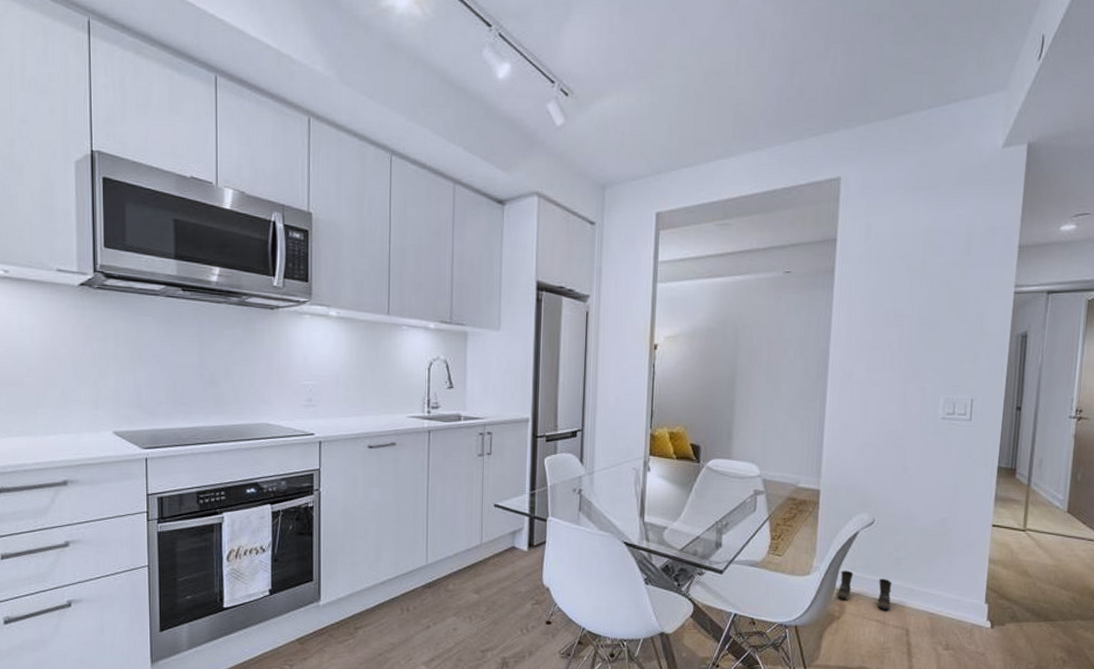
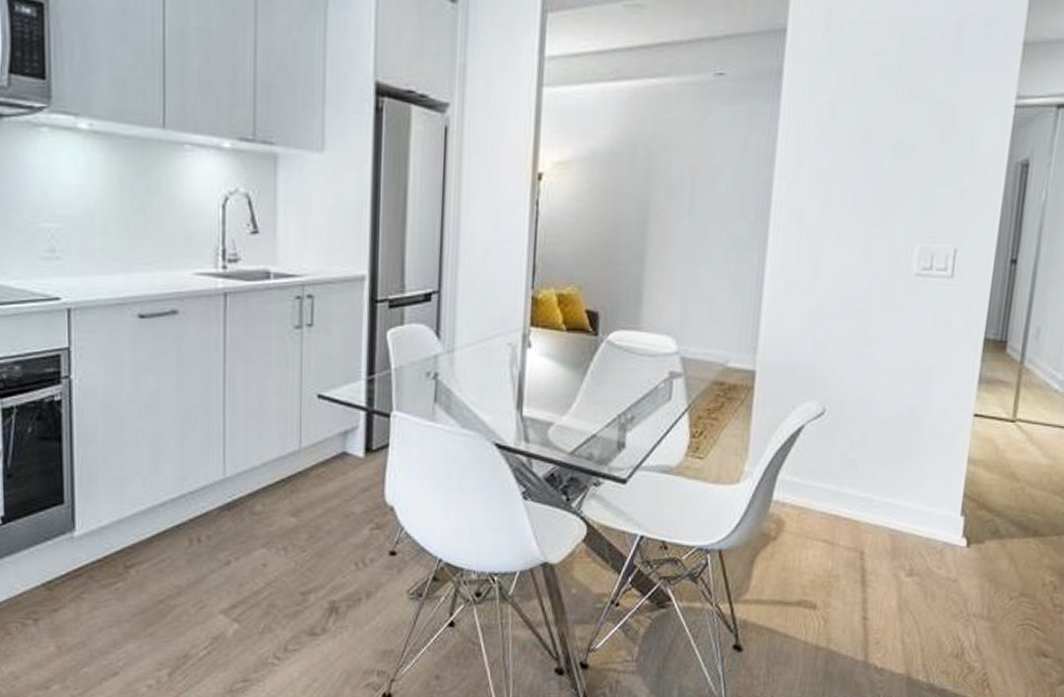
boots: present [837,570,892,610] -> none [774,476,845,527]

